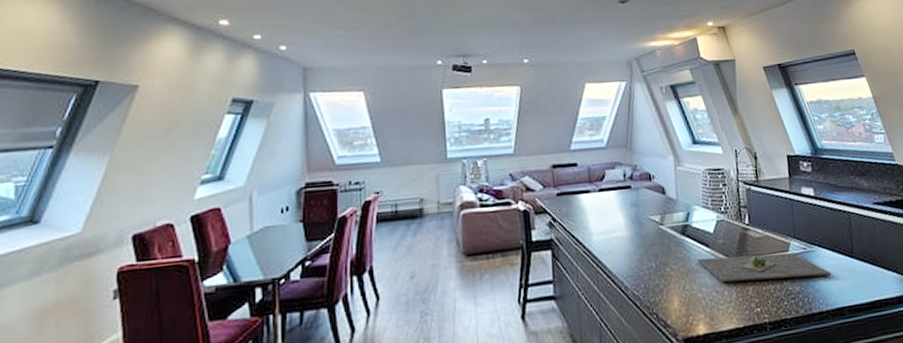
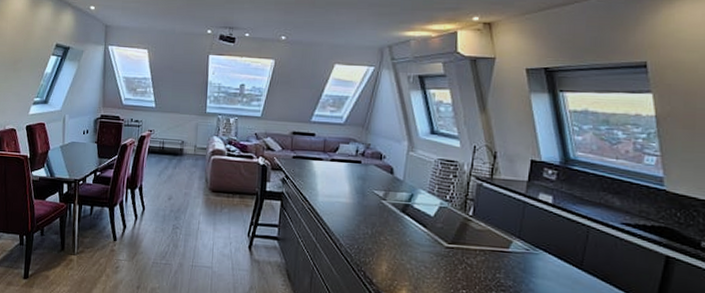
cutting board: present [697,253,832,283] -> none [412,236,552,279]

